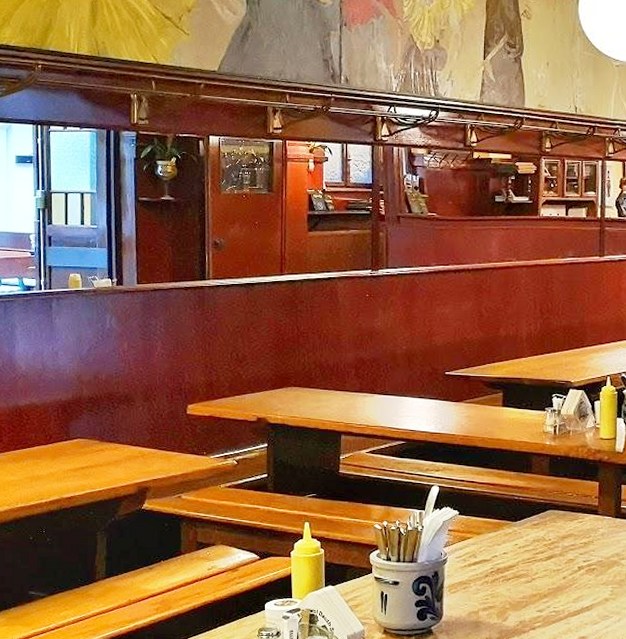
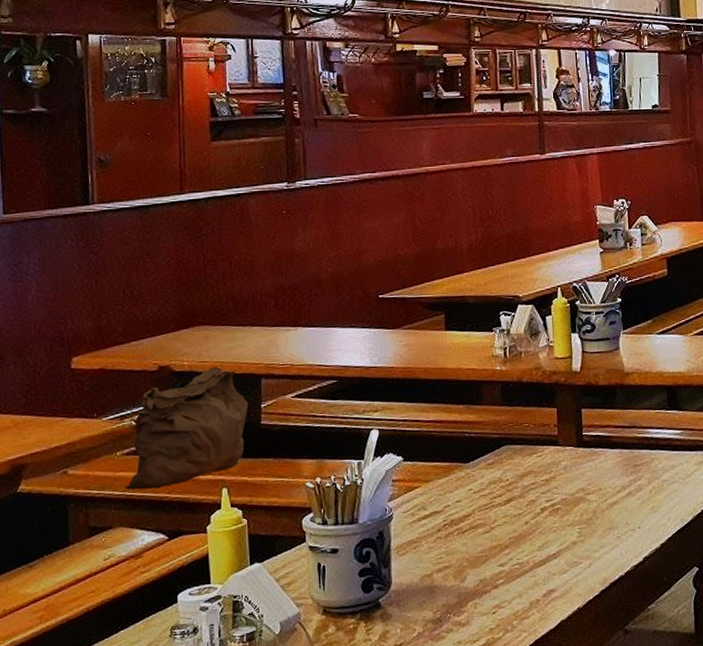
bag: none [226,421,330,517] -> present [125,365,249,490]

